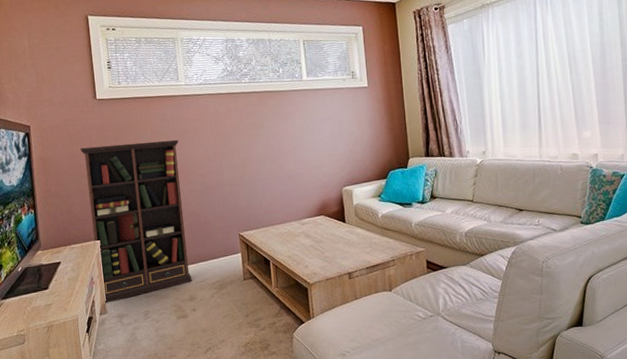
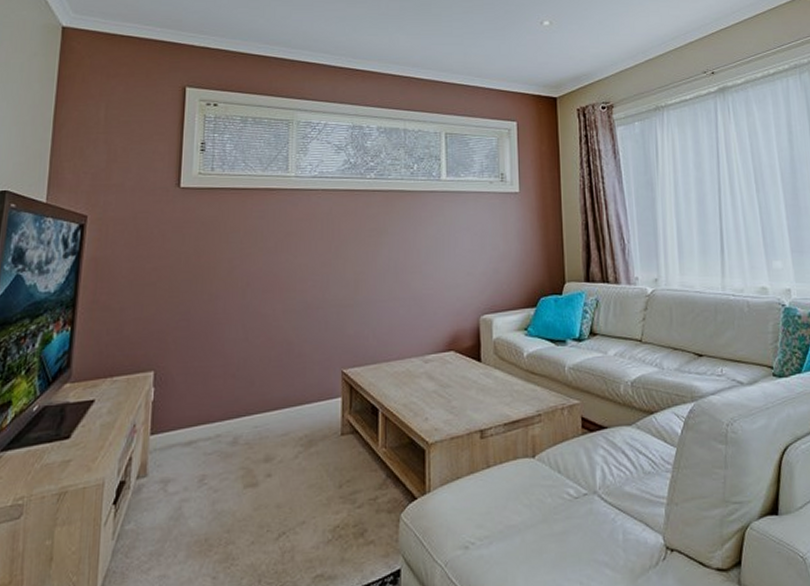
bookcase: present [80,139,193,304] -> none [144,243,277,463]

